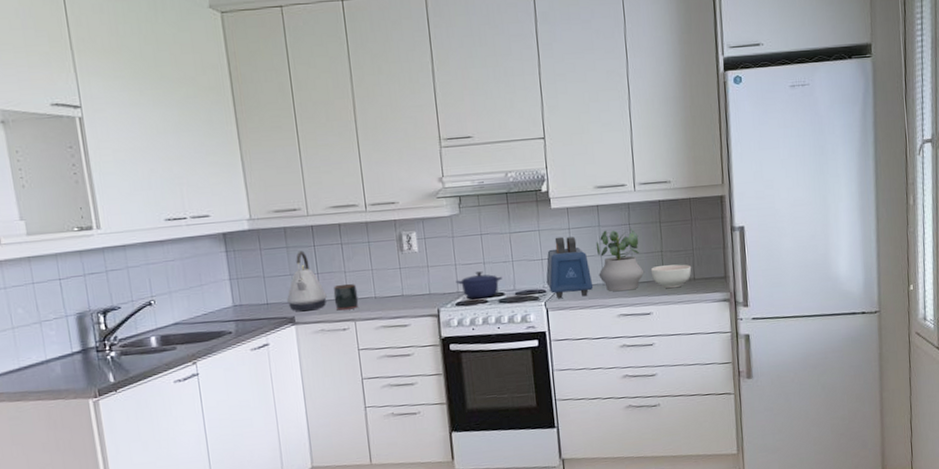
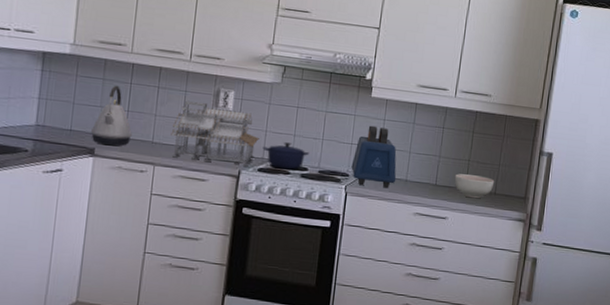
mug: present [333,283,359,311] -> none [138,126,164,154]
dish rack: none [364,249,451,311] -> present [171,100,259,168]
potted plant: present [595,227,644,292] -> none [403,128,450,192]

